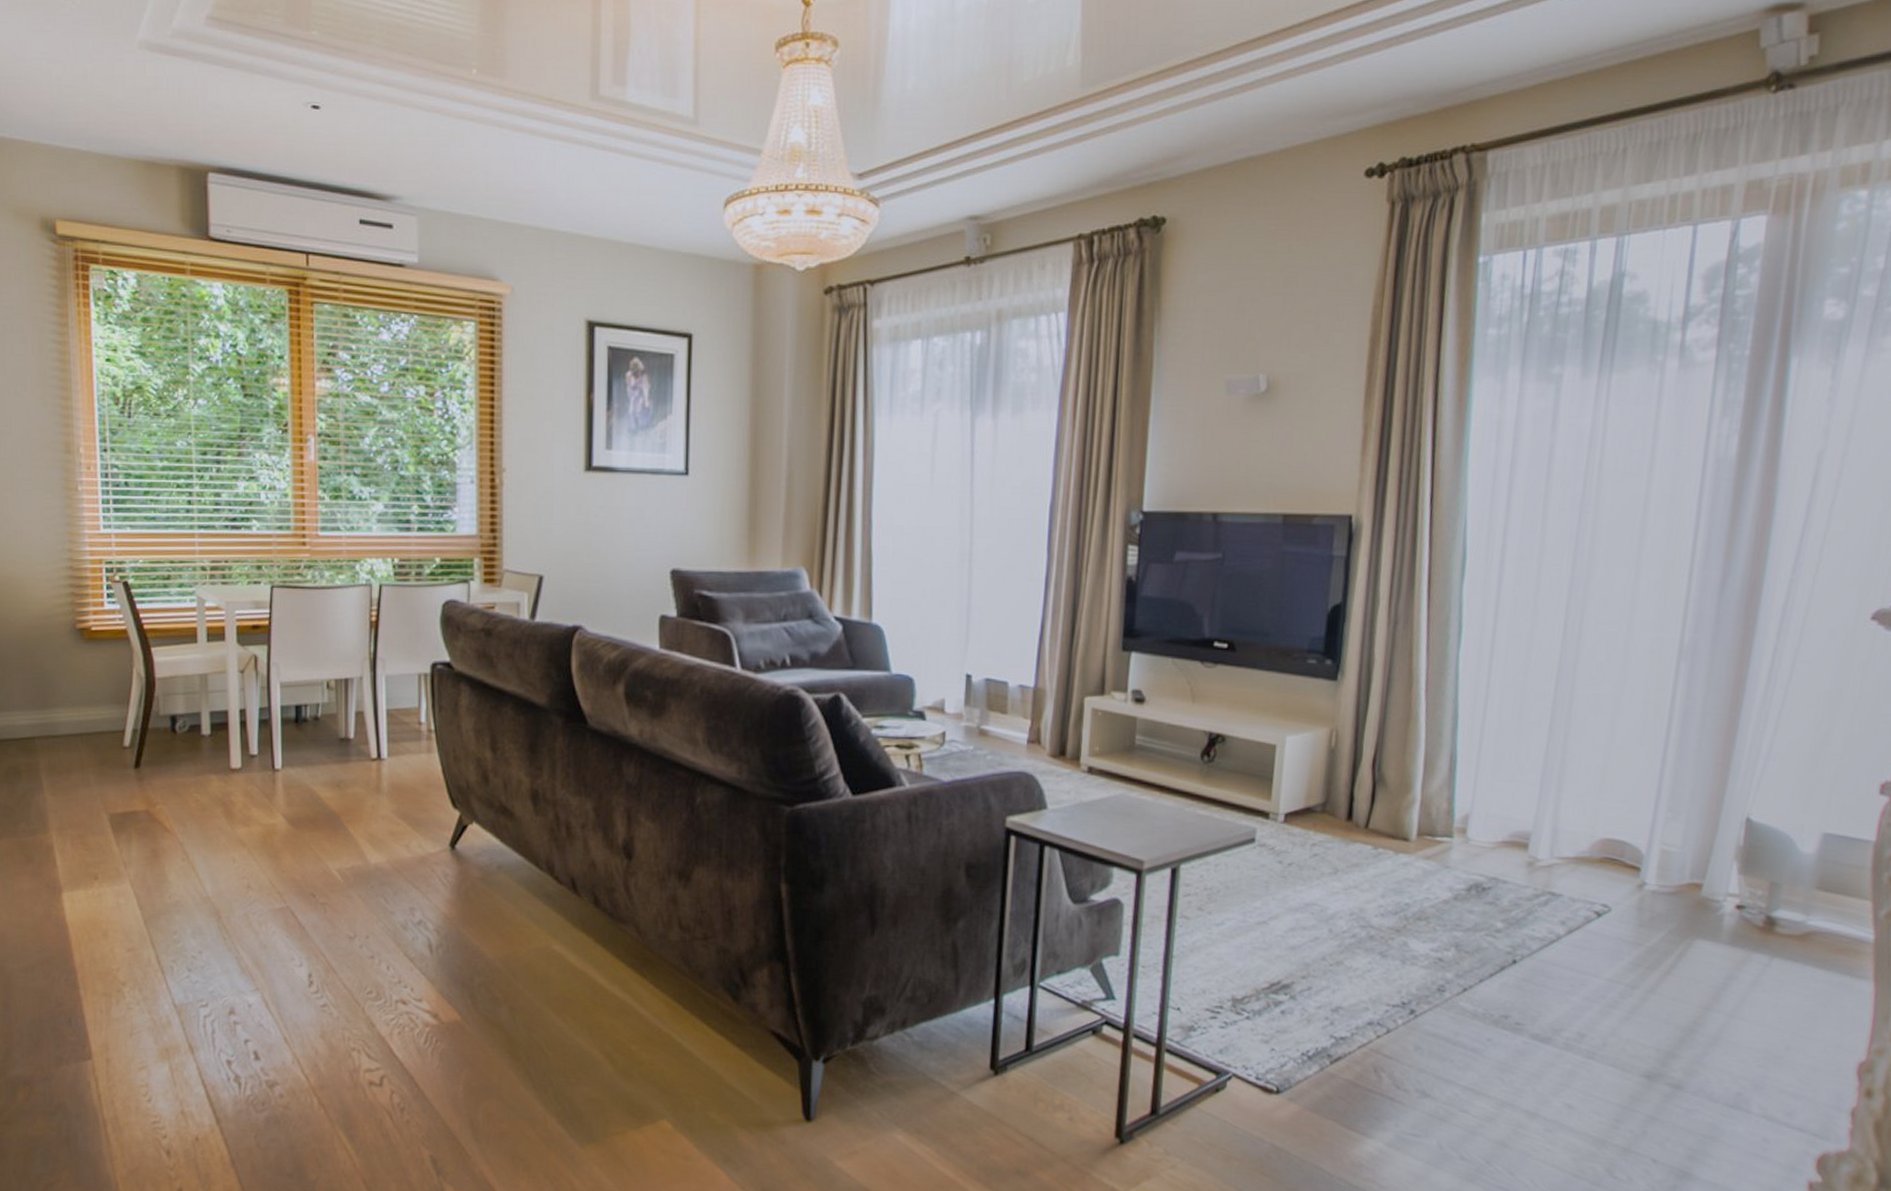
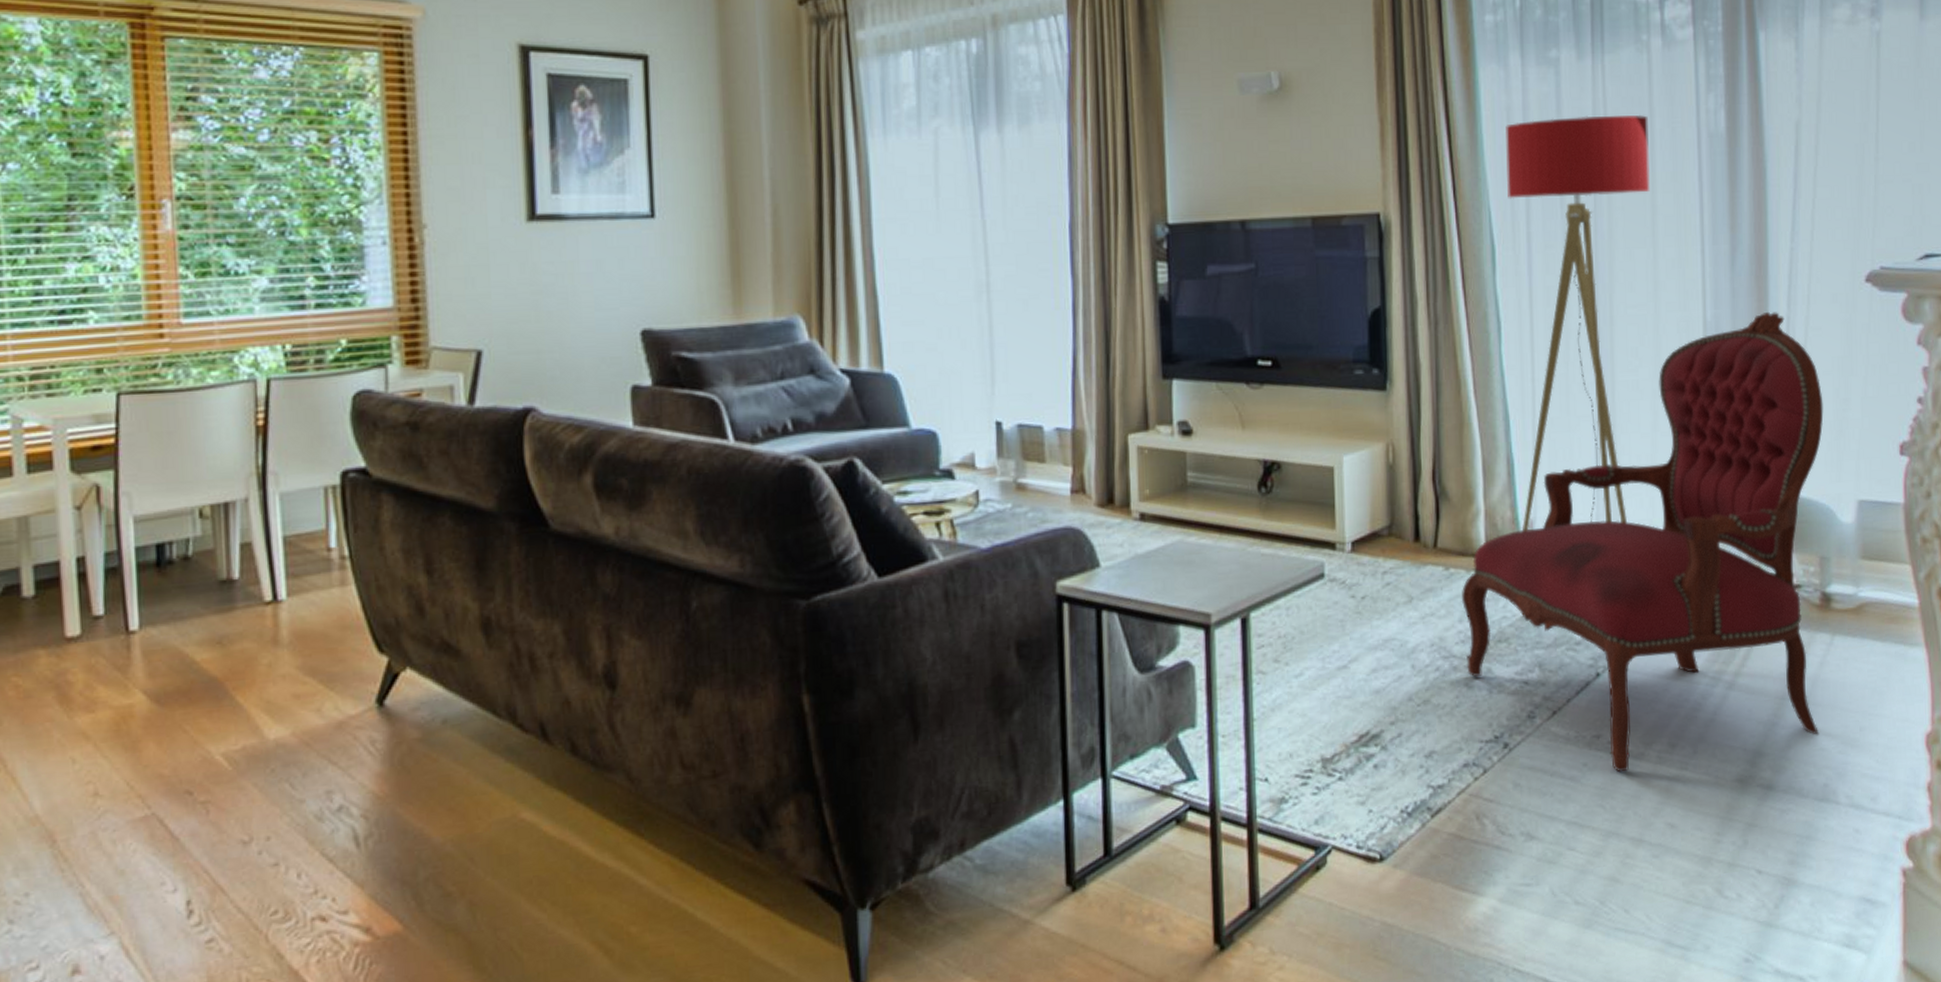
armchair: none [1383,640,1801,1052] -> present [1461,311,1824,773]
floor lamp: none [1456,433,1651,827] -> present [1506,115,1650,531]

